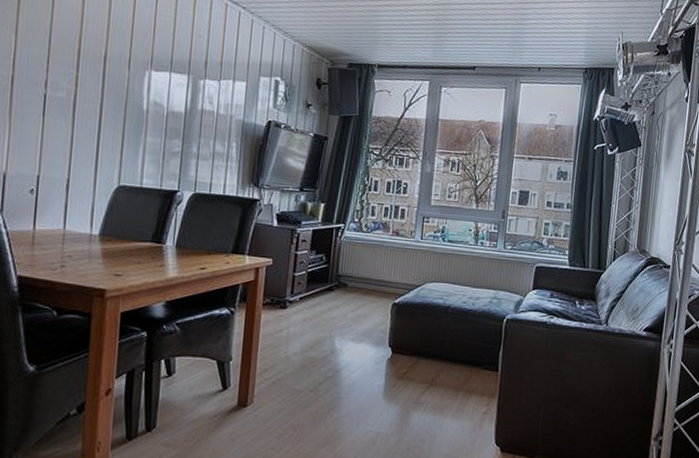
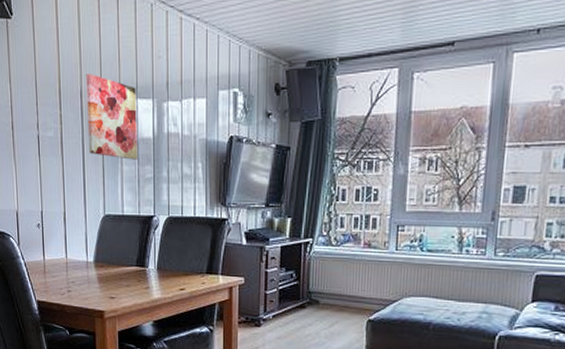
wall art: none [107,39,171,133] -> present [86,73,137,160]

